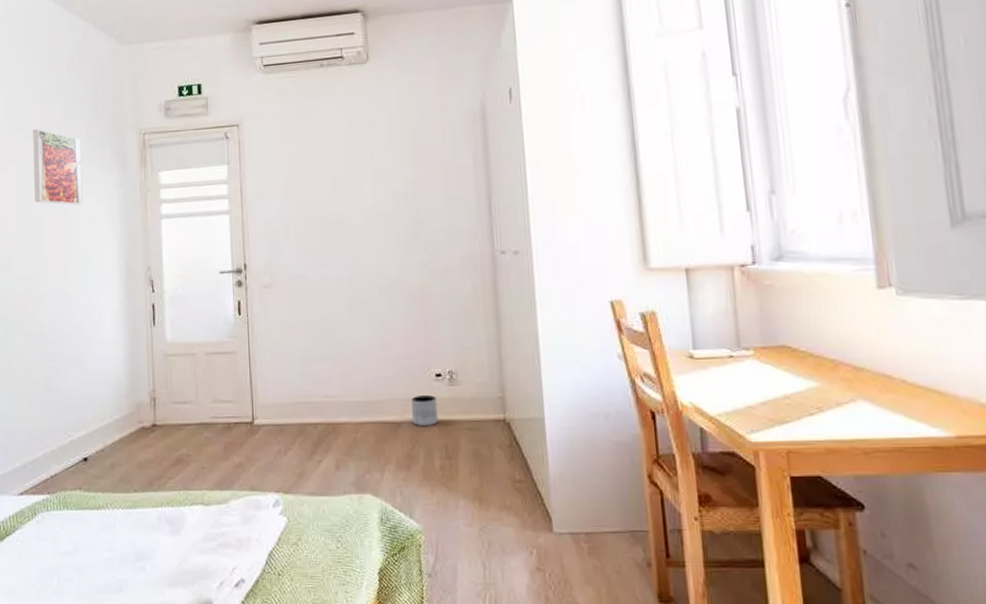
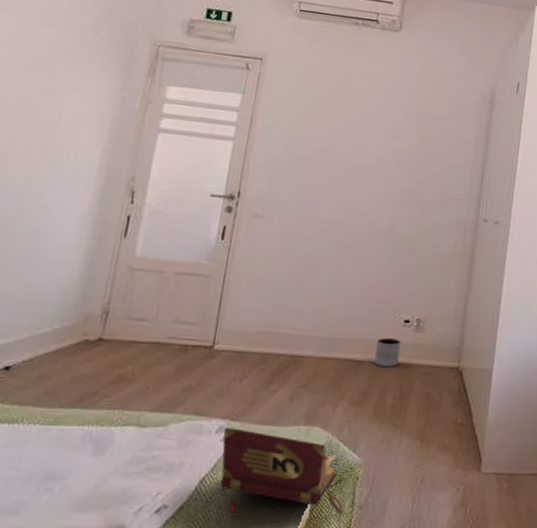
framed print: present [33,129,83,205] -> none [12,13,85,102]
book: none [280,501,413,585] -> present [219,427,344,514]

